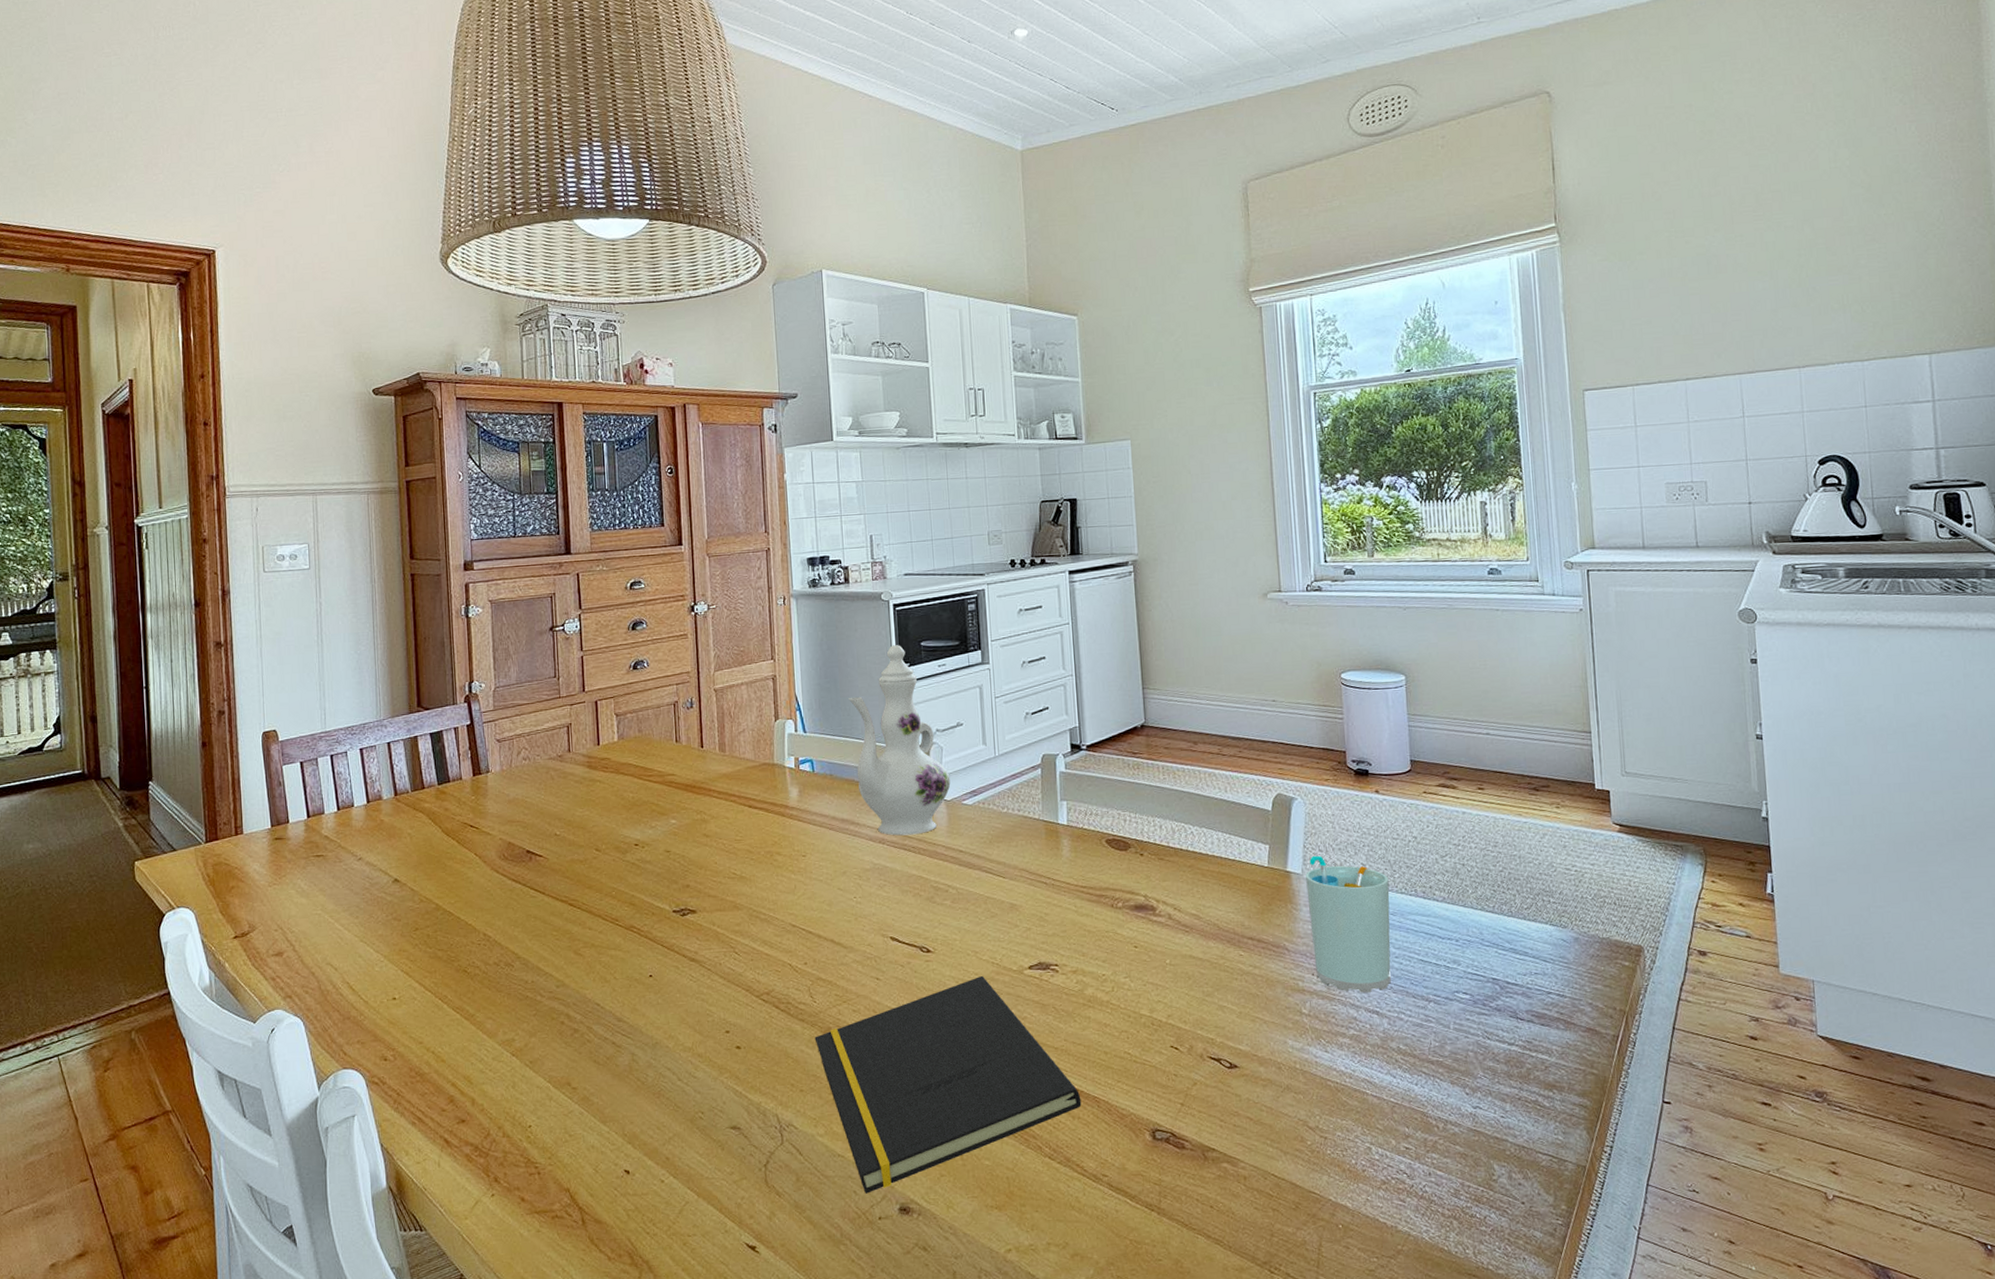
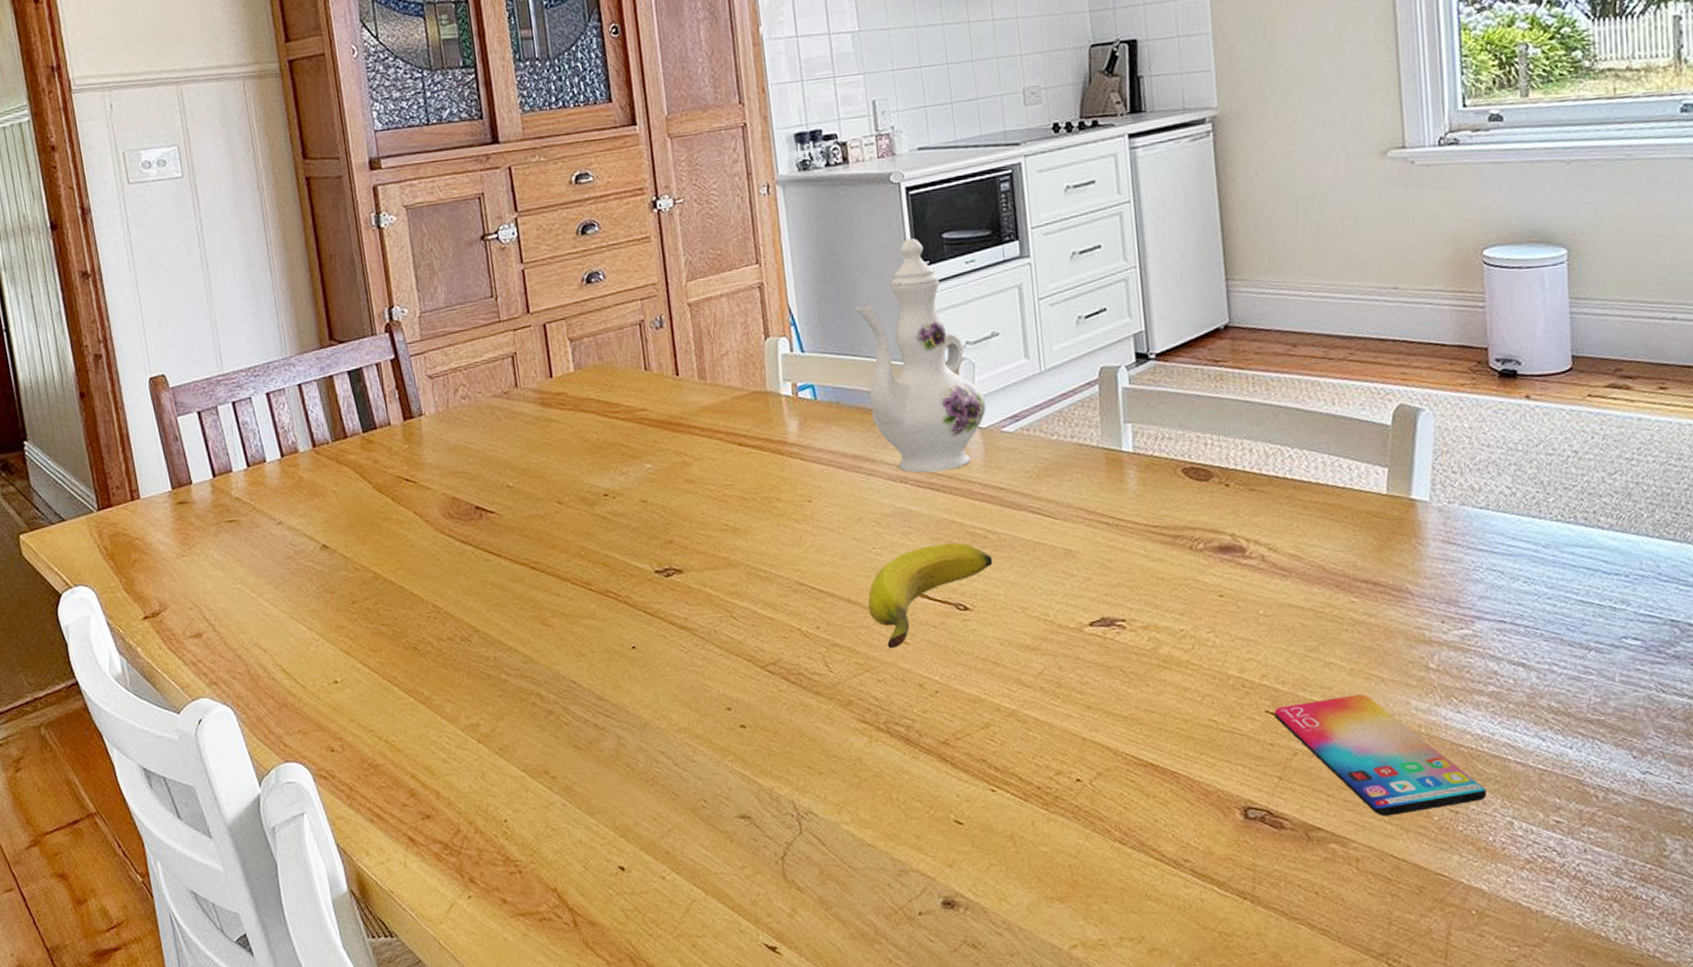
notepad: present [814,975,1082,1194] -> none [833,635,1157,887]
banana: none [848,895,952,984] -> present [867,542,993,649]
smartphone: none [1178,1034,1349,1140] -> present [1274,694,1486,816]
cup: present [1305,855,1391,993] -> none [1434,478,1542,642]

